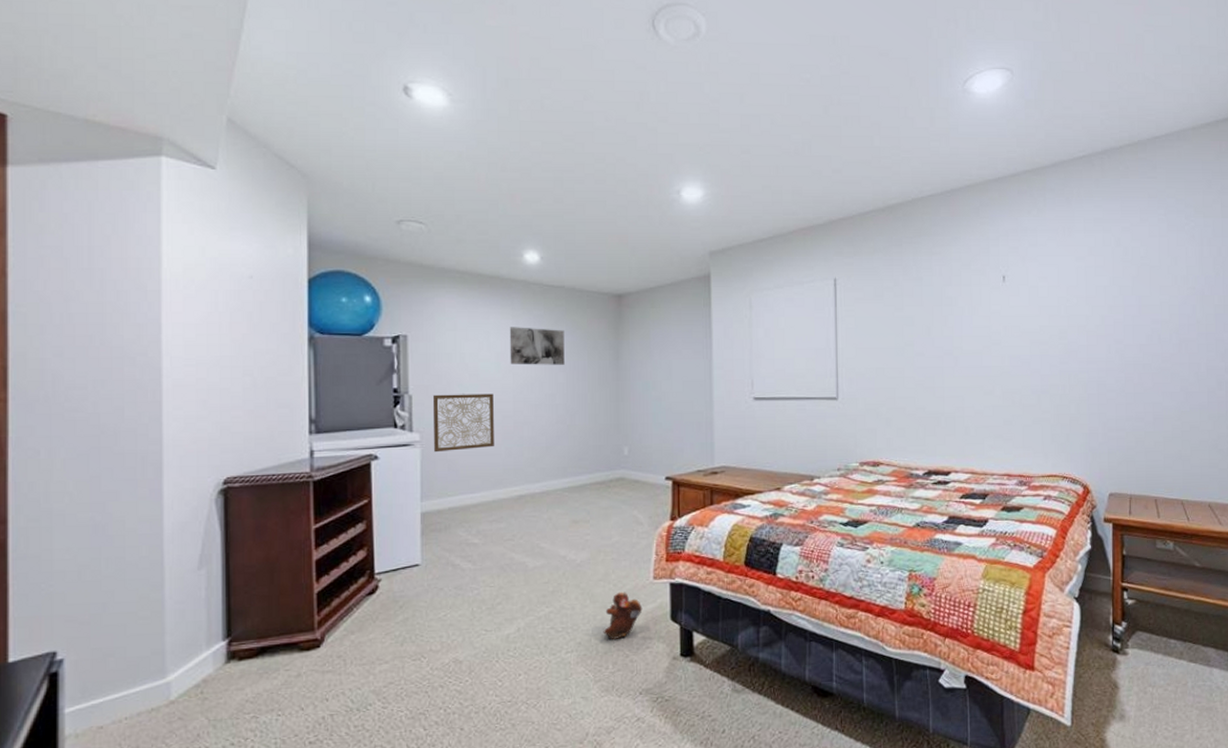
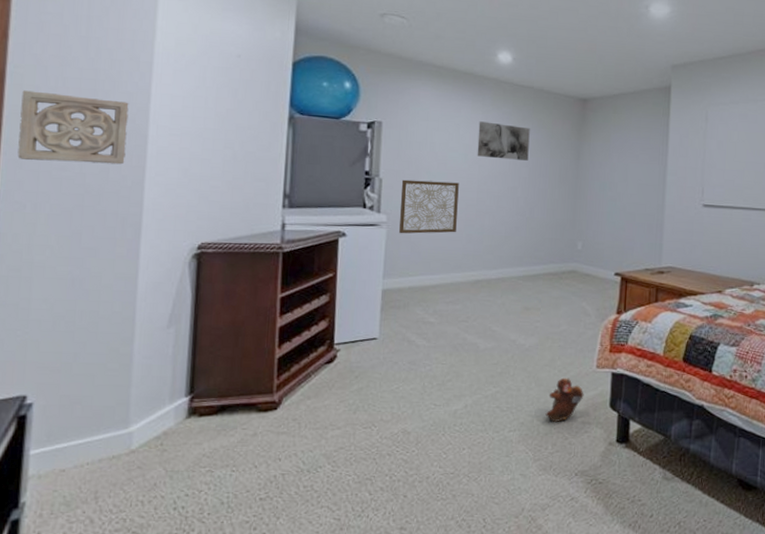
wall ornament: none [26,330,140,404] -> present [17,90,129,165]

